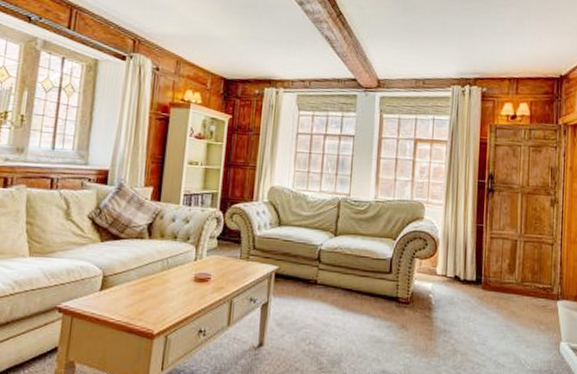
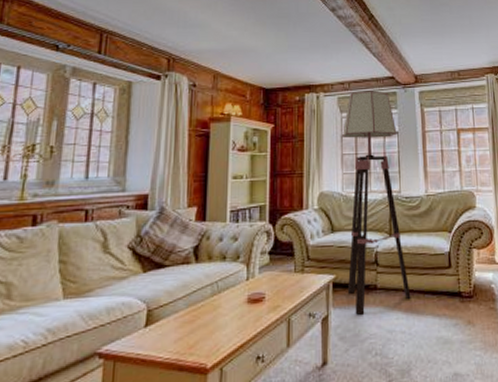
floor lamp: none [288,90,353,306] -> present [343,91,411,315]

